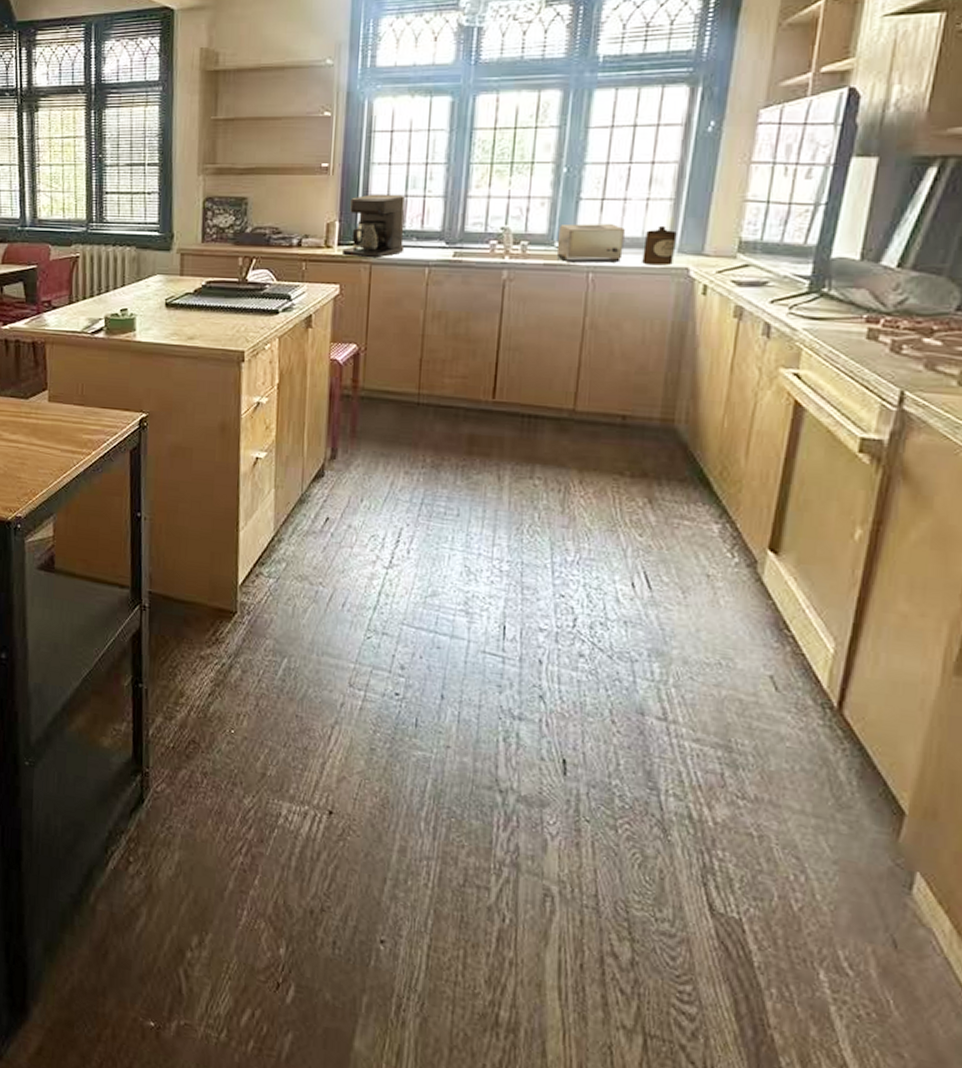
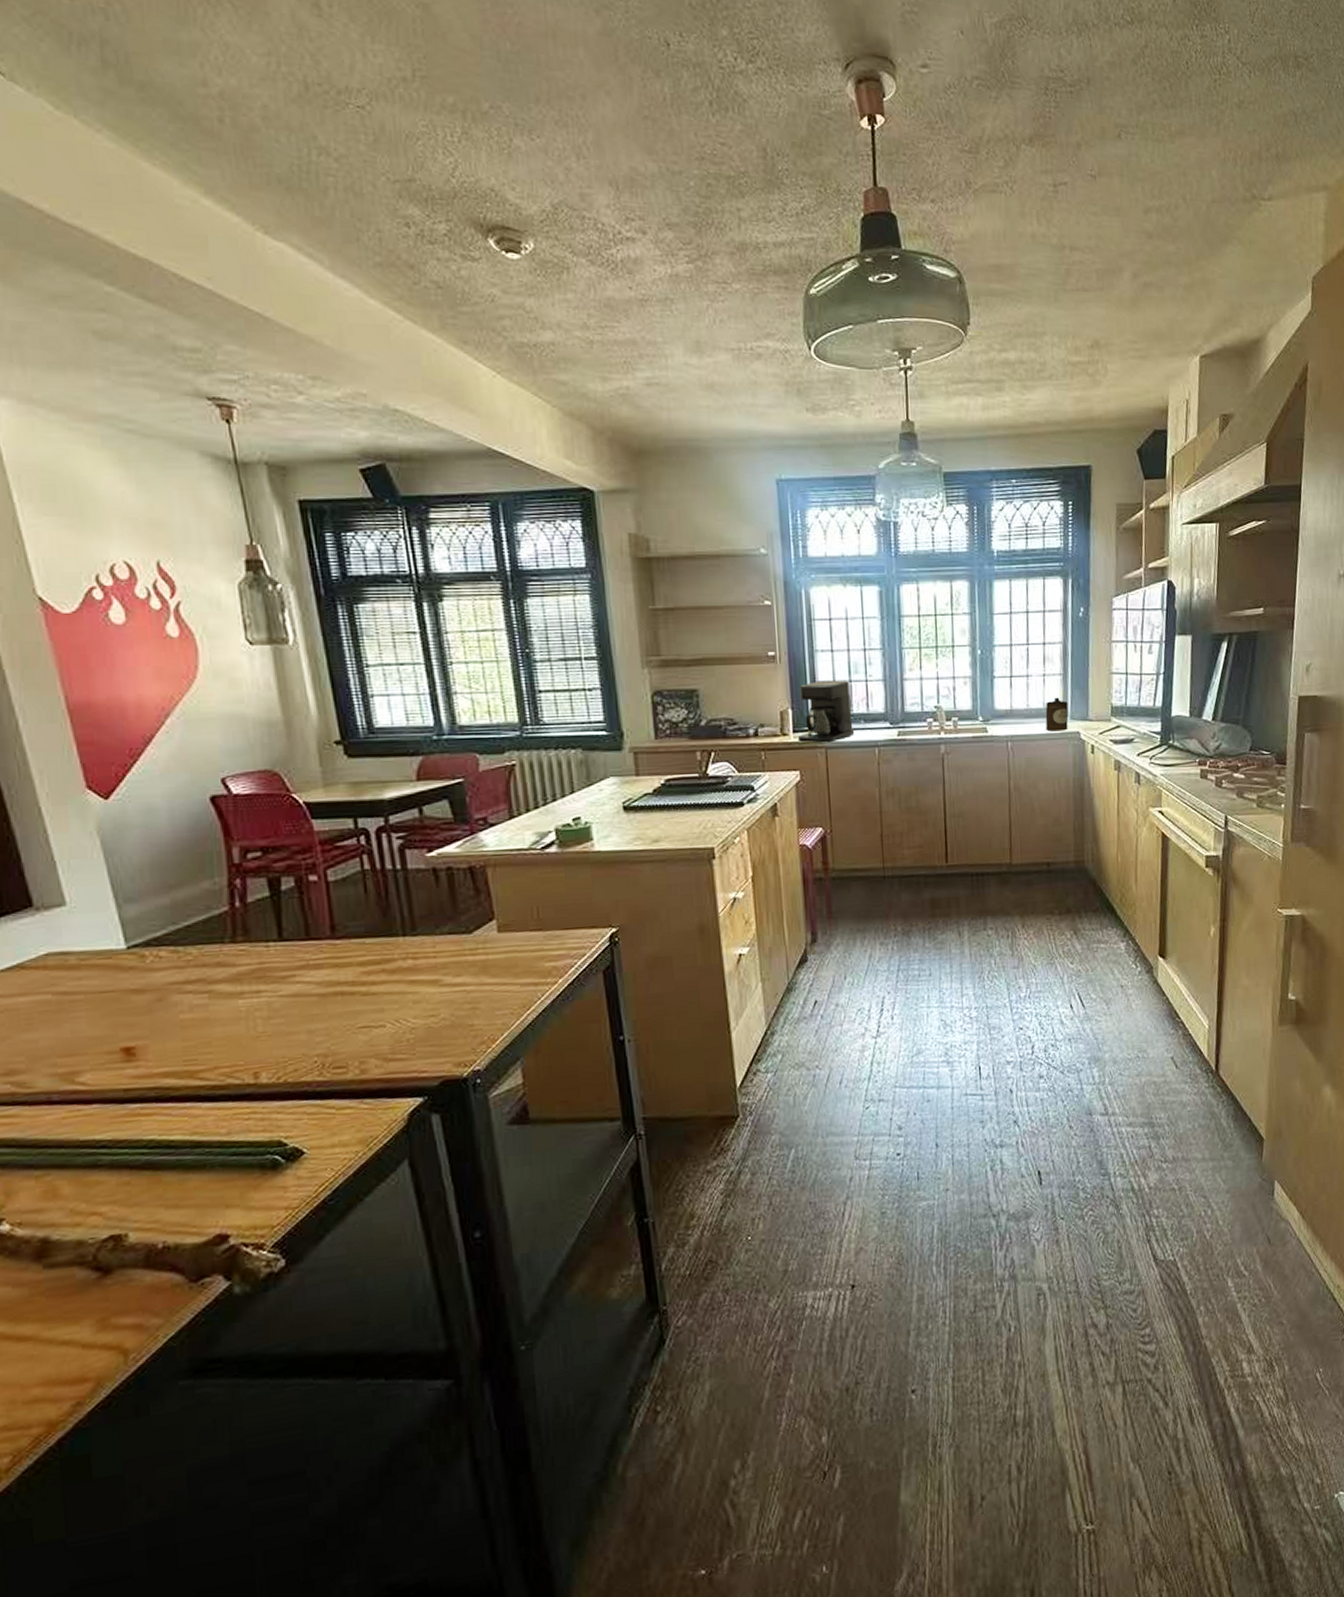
toaster: present [556,223,625,263] -> none [980,698,1031,734]

